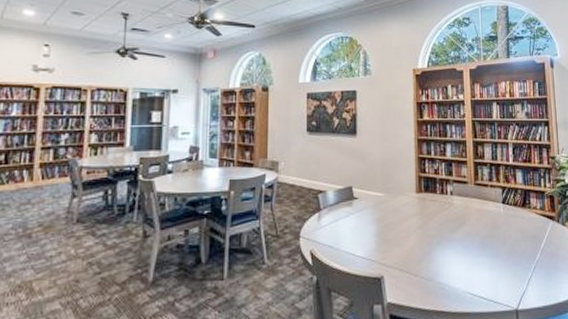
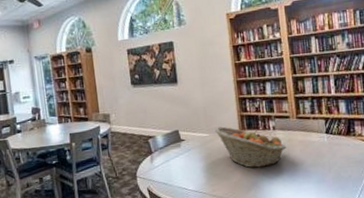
fruit basket: none [390,186,463,236] -> present [214,126,287,168]

